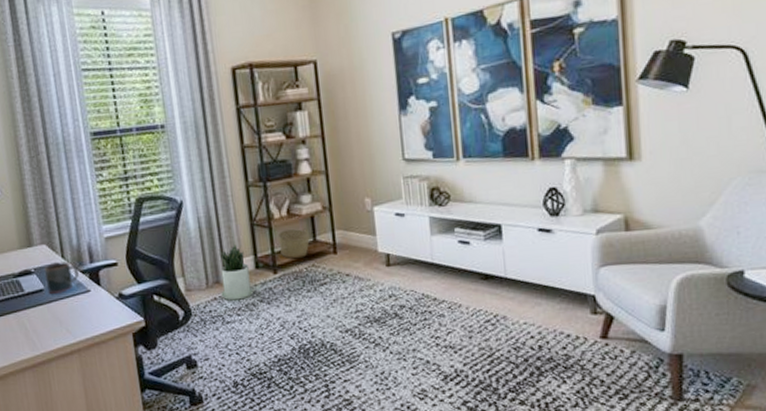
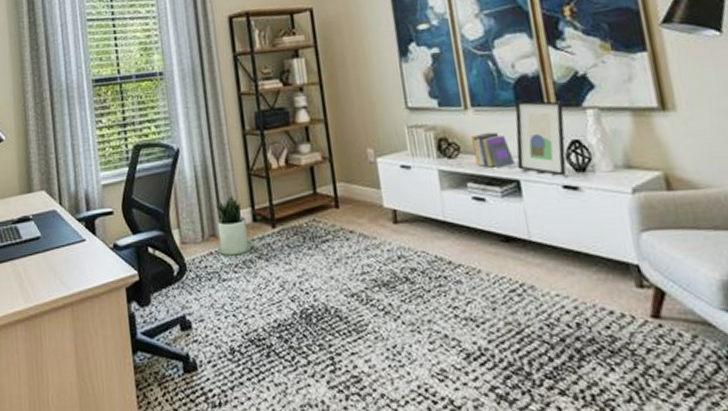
mug: present [44,261,79,294] -> none [41,209,76,242]
basket: present [279,228,310,259] -> none [277,180,310,213]
books: none [461,181,498,215] -> present [471,131,514,169]
picture frame: none [500,152,546,220] -> present [515,101,567,176]

